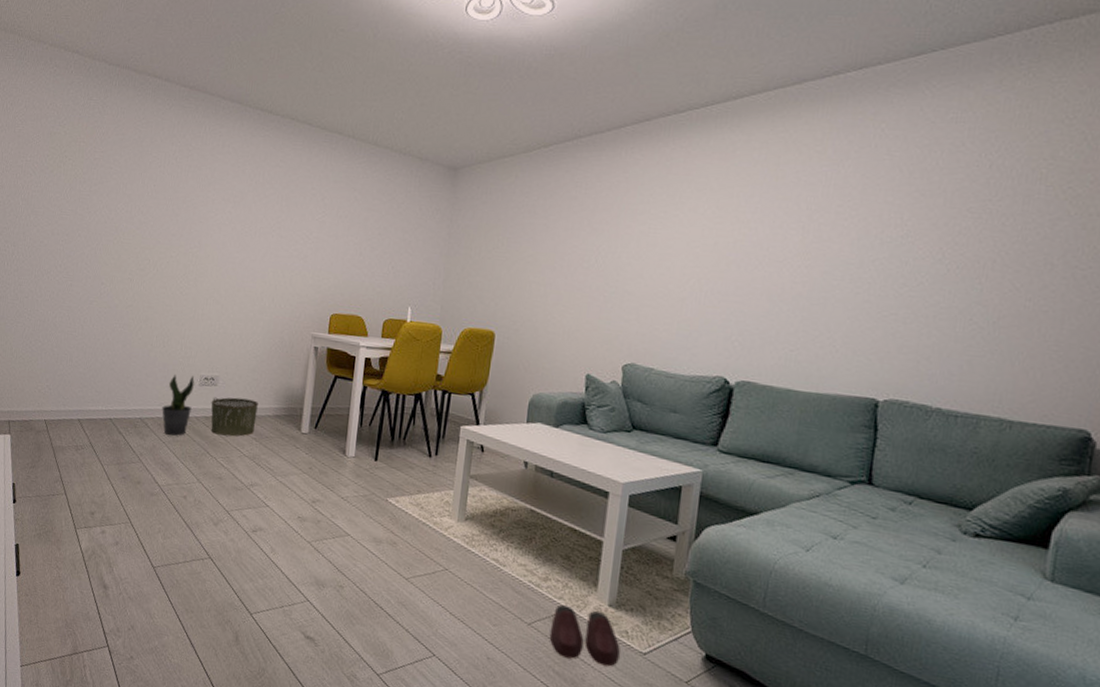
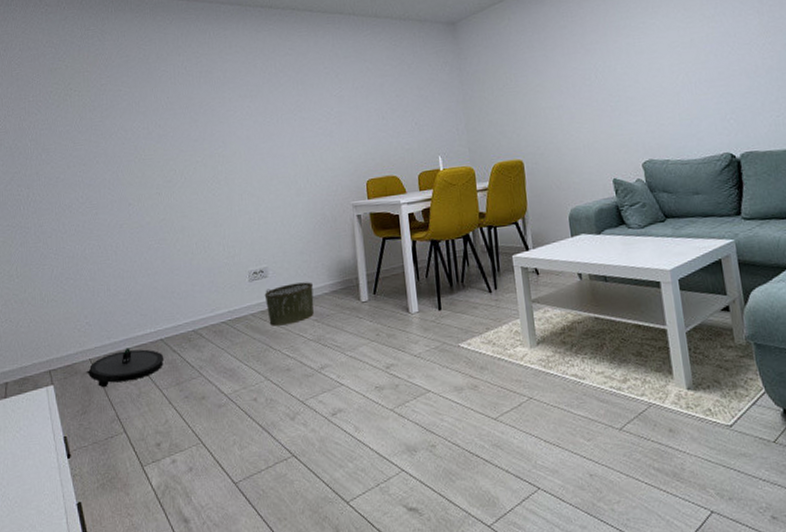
robot vacuum: none [40,418,110,450] -> present [86,348,164,388]
potted plant: present [162,375,195,436] -> none [214,274,246,340]
slippers: present [549,604,620,667] -> none [640,398,710,452]

